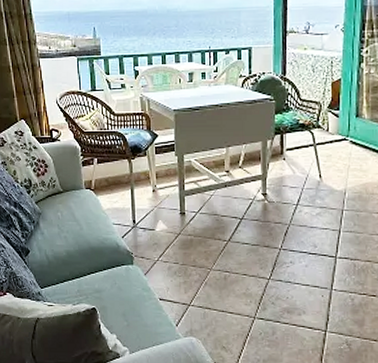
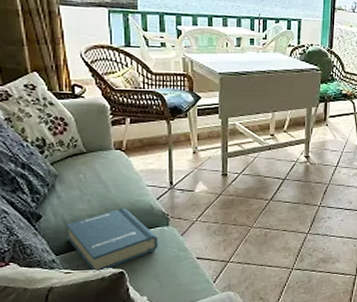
hardback book: none [48,245,125,307] -> present [66,208,159,272]

